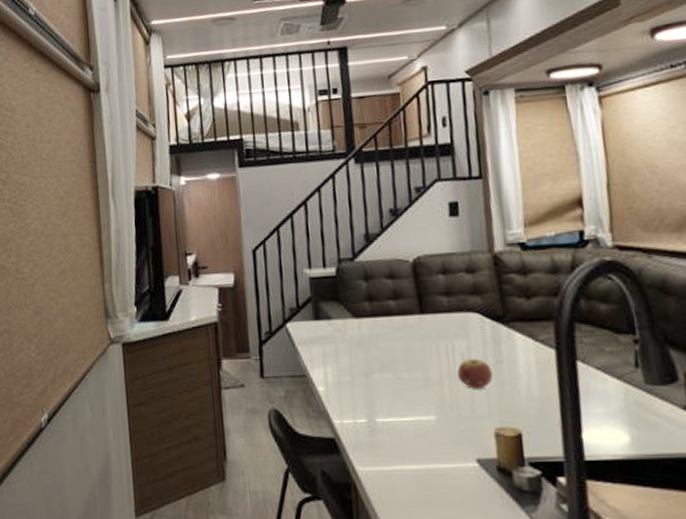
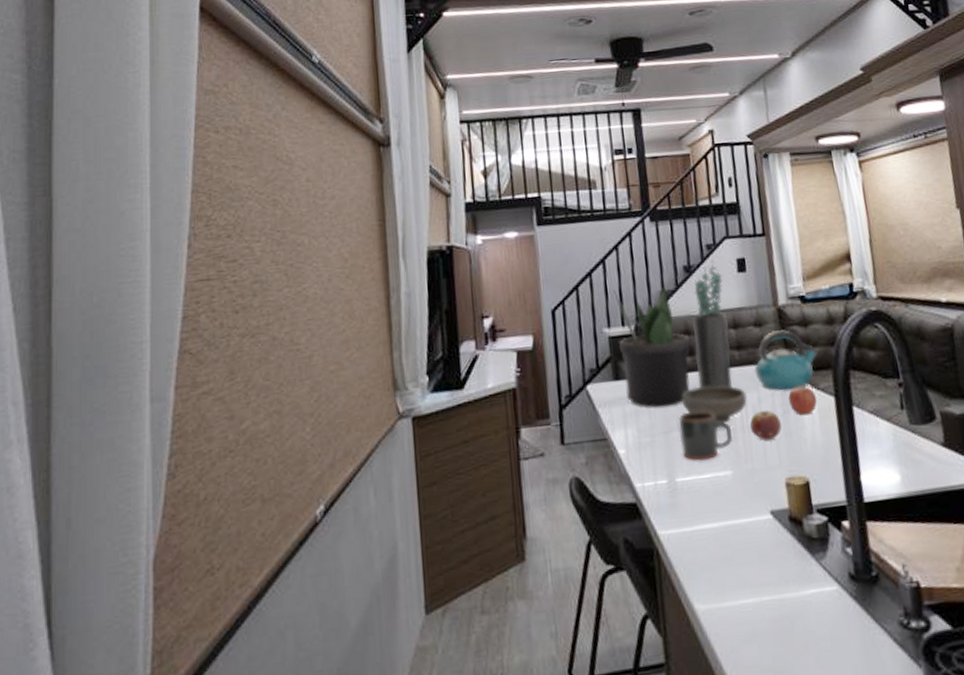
planter: none [315,230,395,348] -> present [613,287,690,407]
mug: none [380,354,437,403] -> present [678,410,732,460]
bowl: none [384,331,455,368] -> present [681,385,747,423]
vase: none [397,203,439,334] -> present [692,260,732,389]
kettle: none [464,277,539,340] -> present [754,330,819,390]
fruit: none [501,336,535,367] -> present [788,385,817,415]

